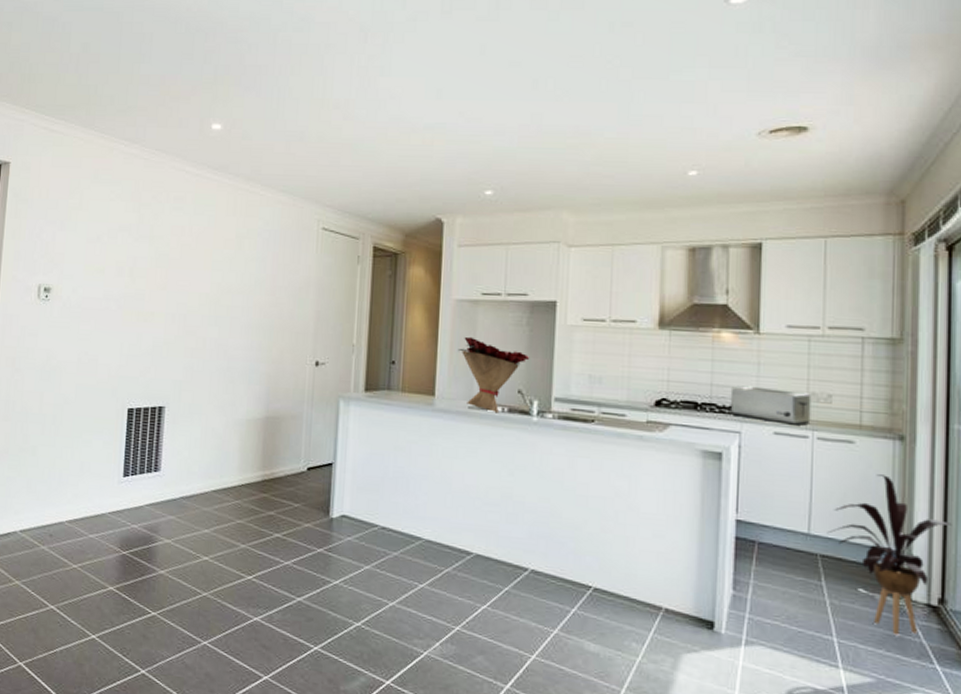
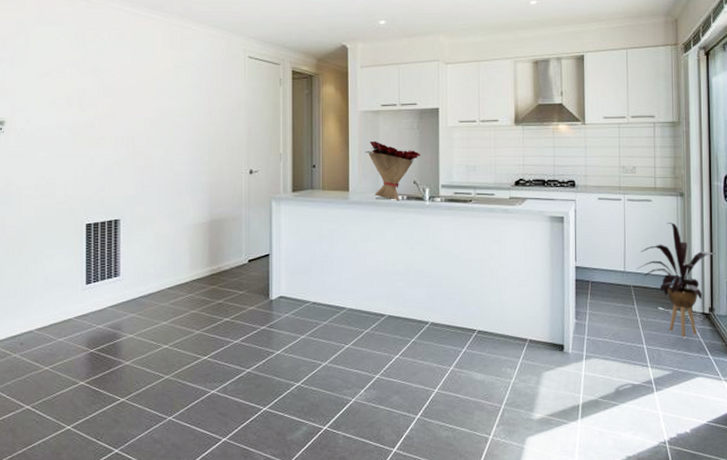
toaster: present [730,385,812,426] -> none [567,164,622,191]

